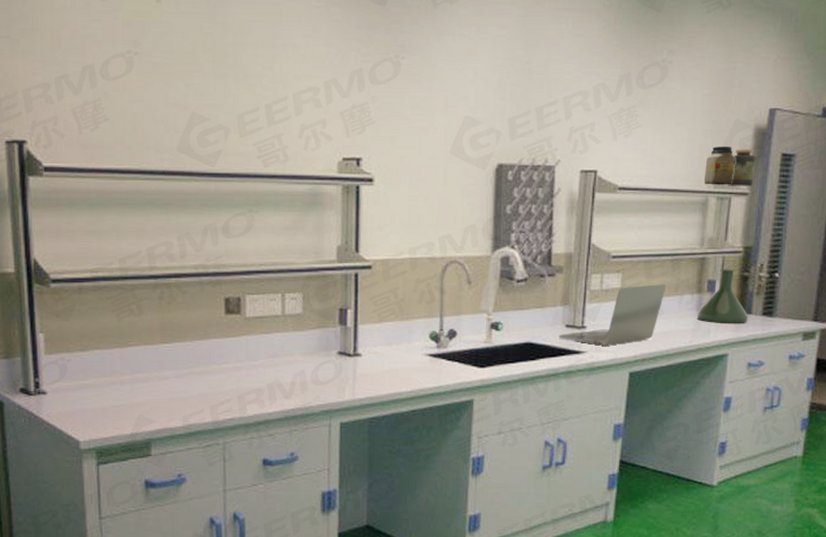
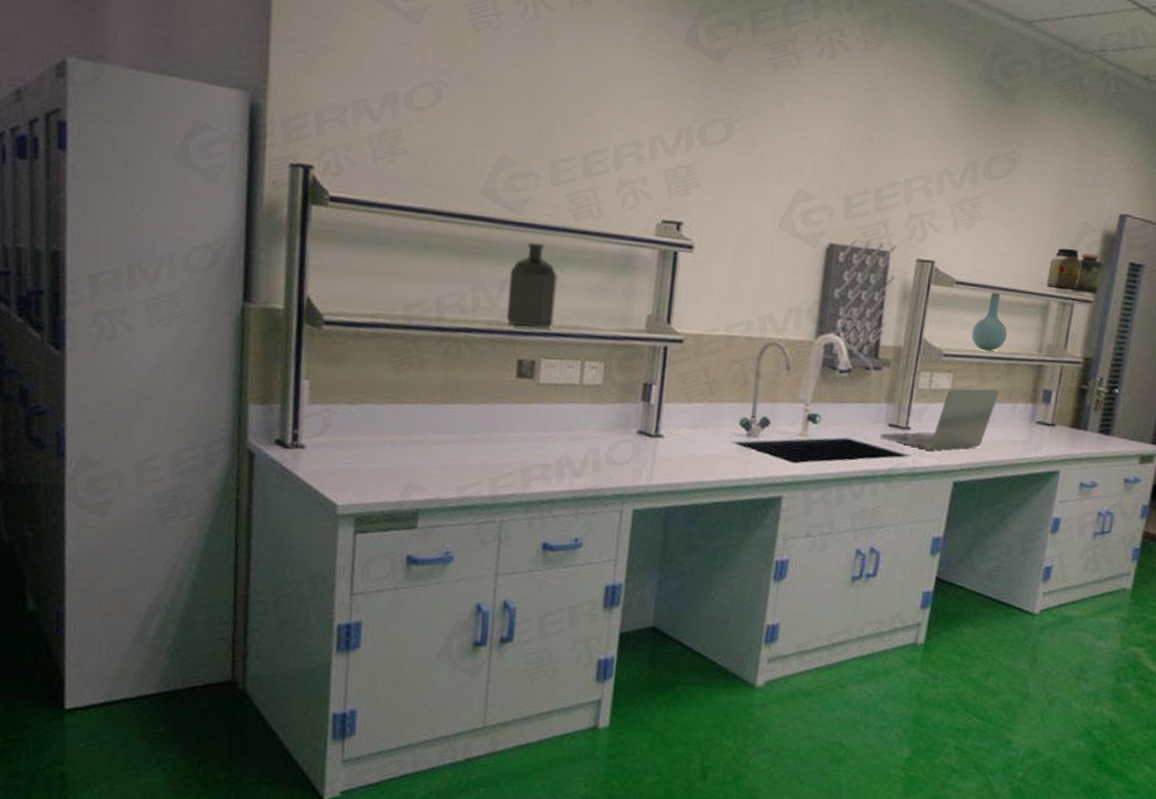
bottle: none [210,191,253,268] -> present [506,243,557,329]
bottle: none [637,194,670,250] -> present [971,292,1007,352]
flask: present [698,269,748,323] -> none [1030,379,1083,440]

